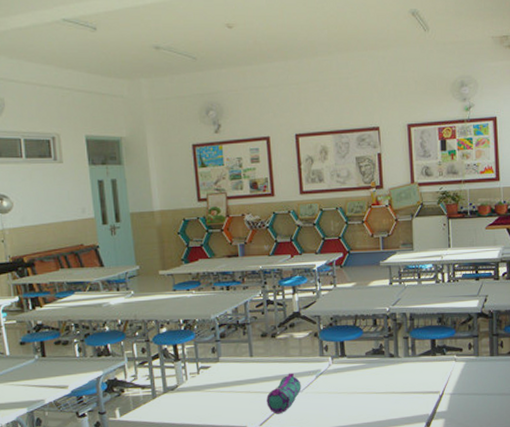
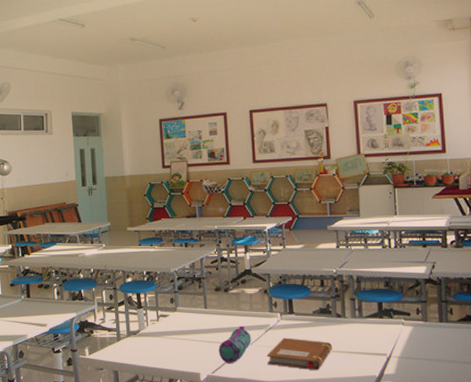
notebook: none [318,382,385,414] -> present [266,337,332,371]

